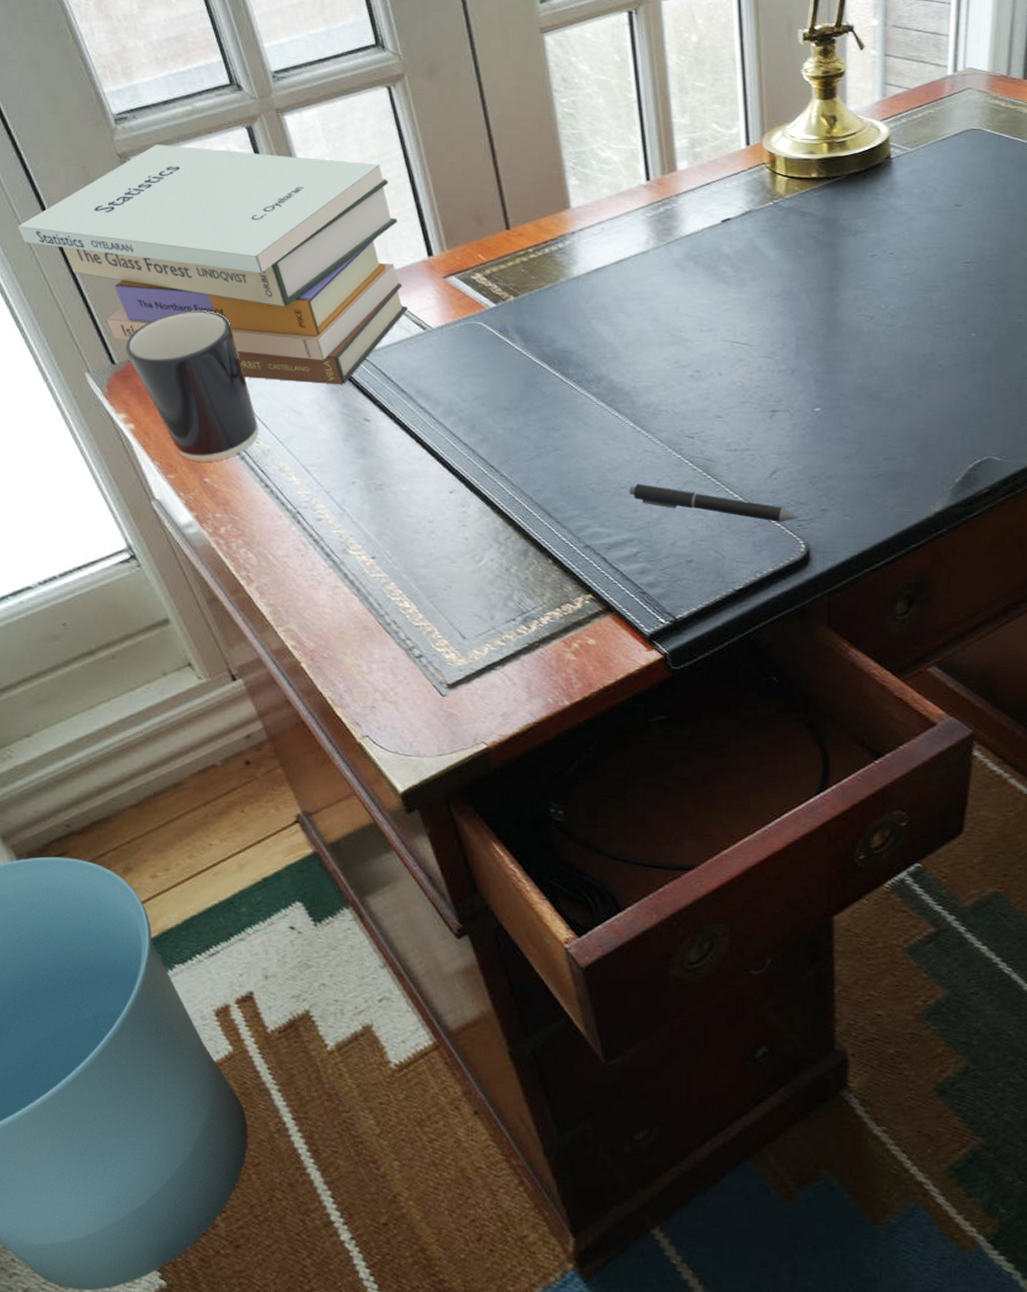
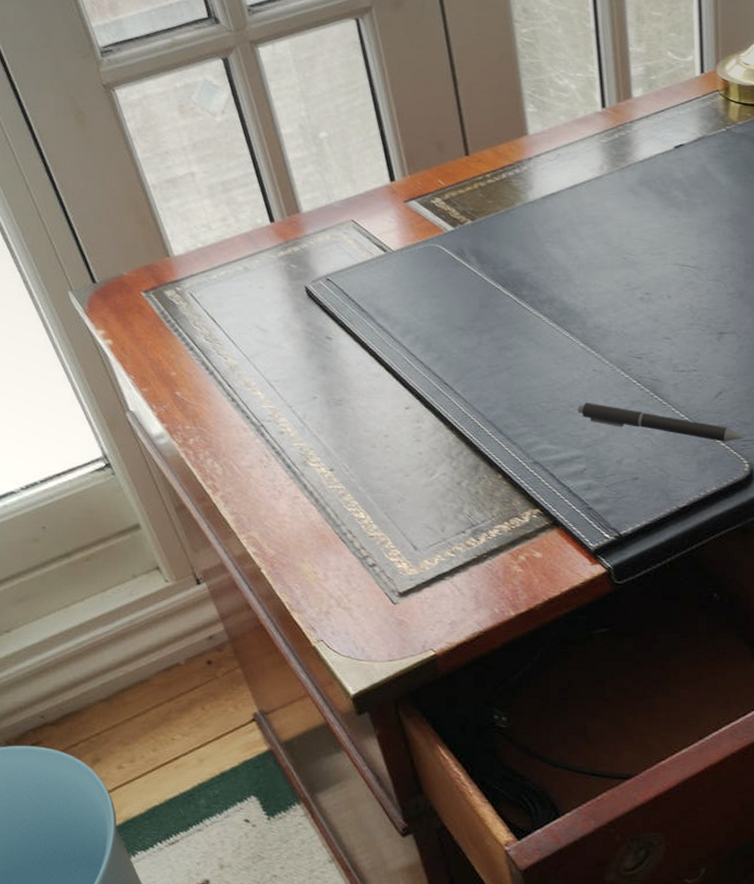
books: present [17,144,408,385] -> none [9,75,370,304]
mug: present [125,310,258,462] -> none [106,233,227,377]

